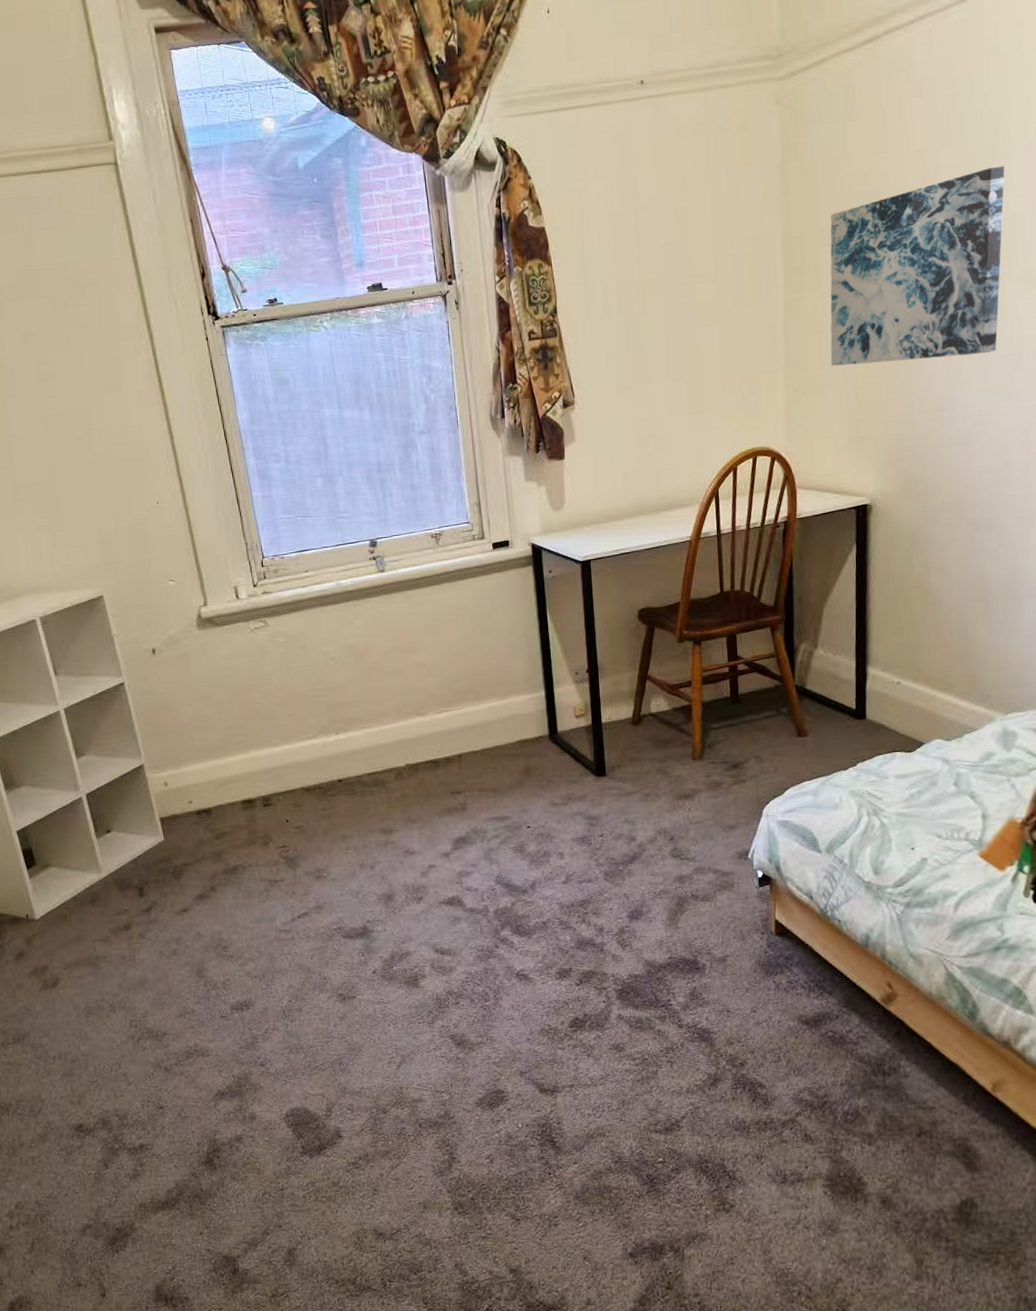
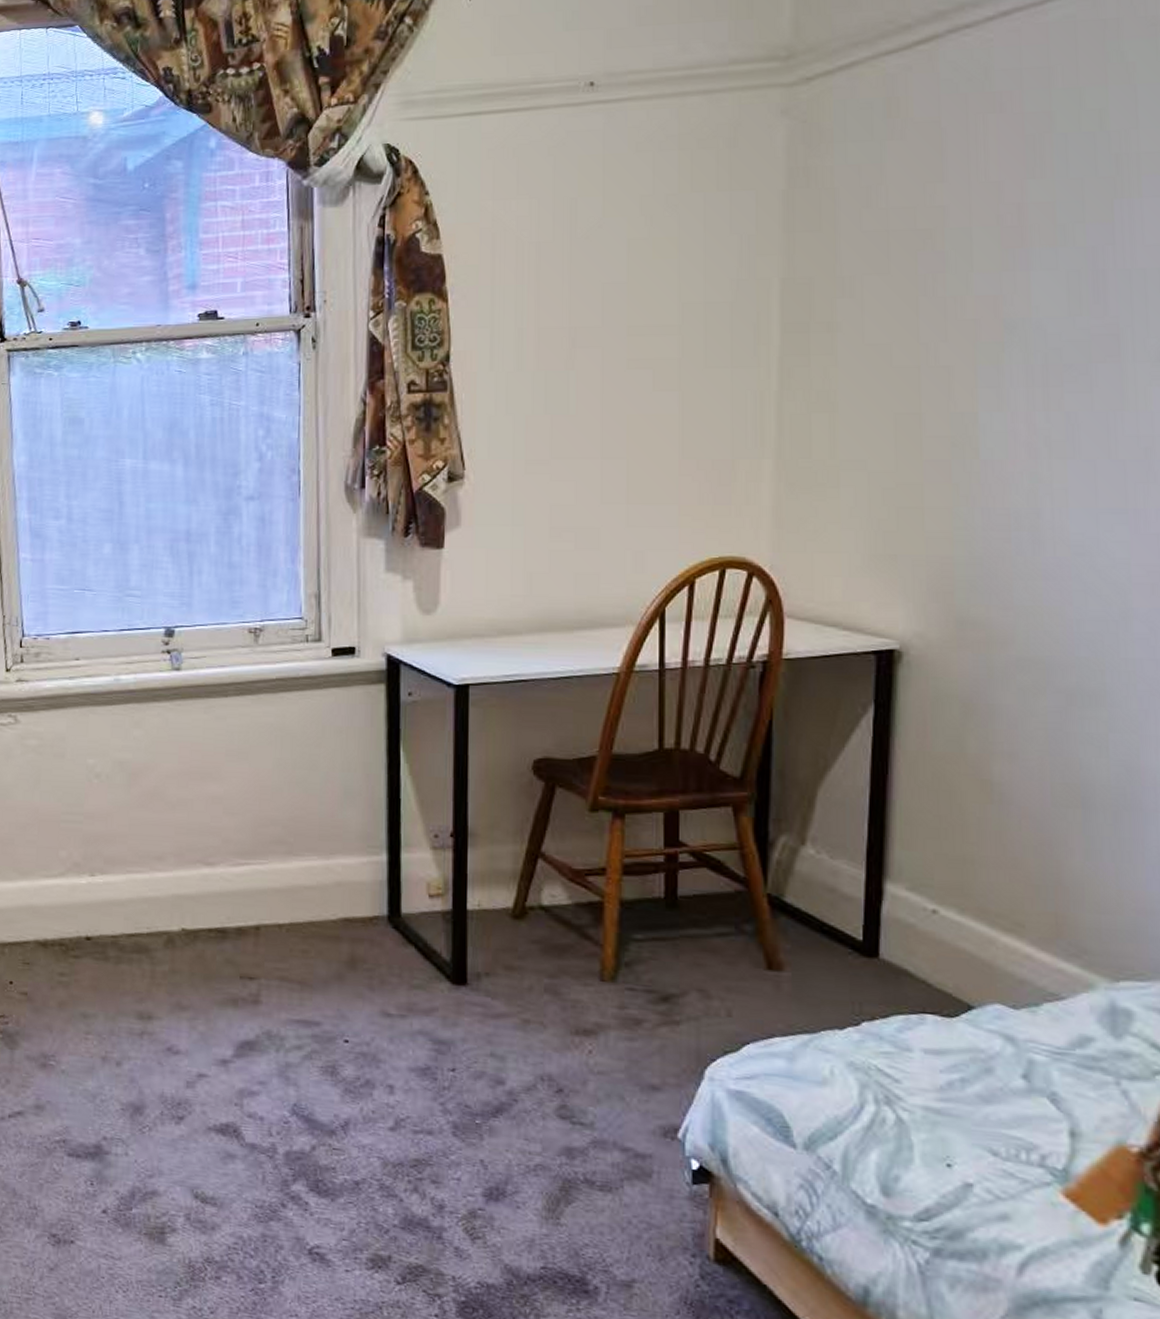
wall art: present [830,166,1005,366] -> none [846,206,1131,456]

